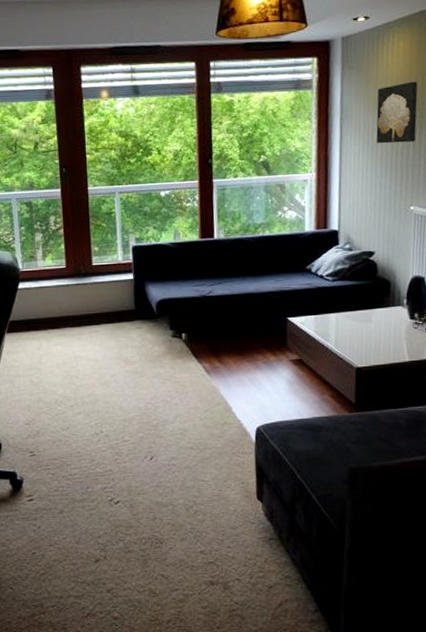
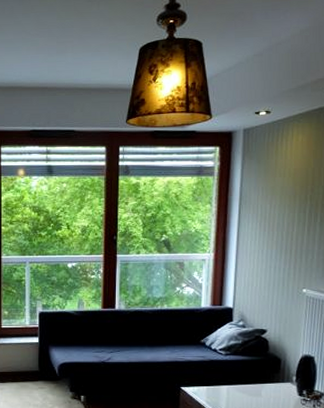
wall art: present [376,81,418,144] -> none [273,172,315,229]

